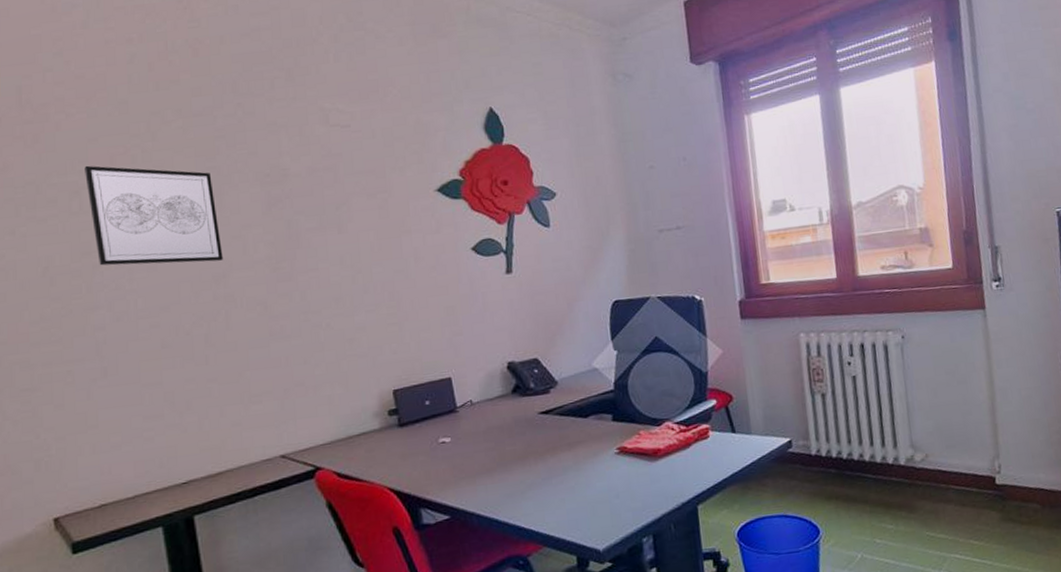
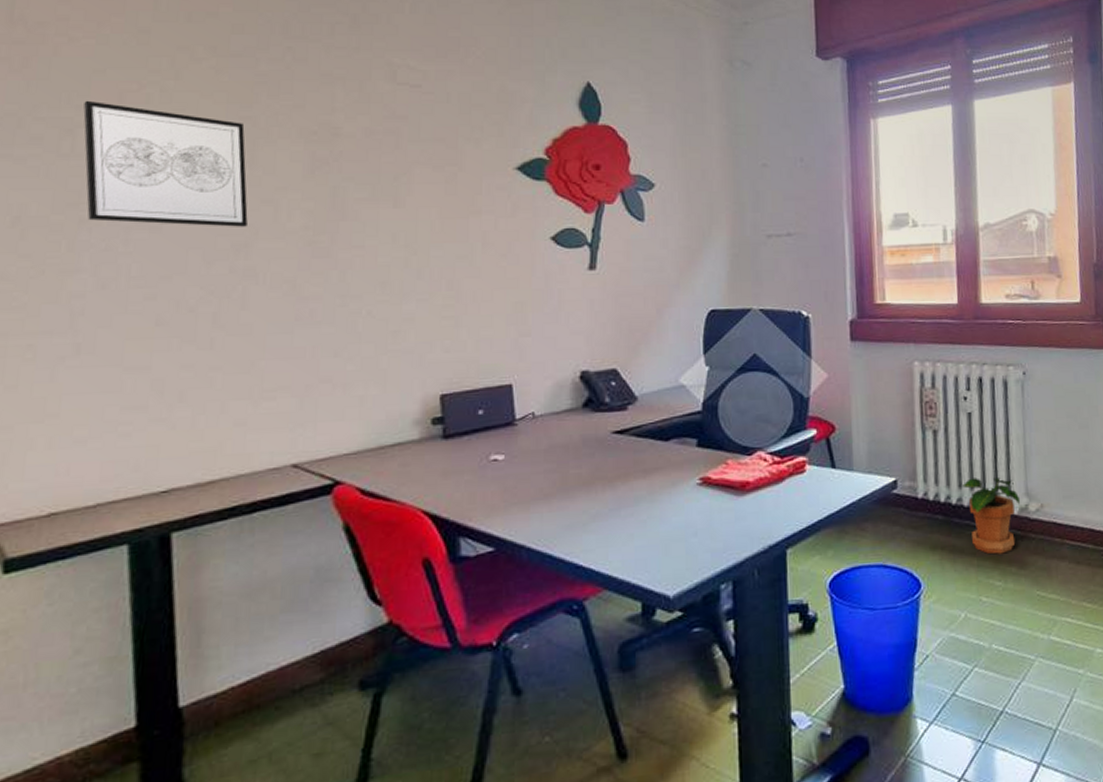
potted plant: none [850,433,907,501] -> present [961,478,1021,554]

